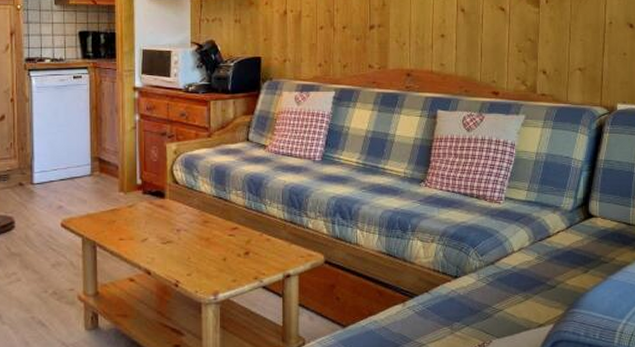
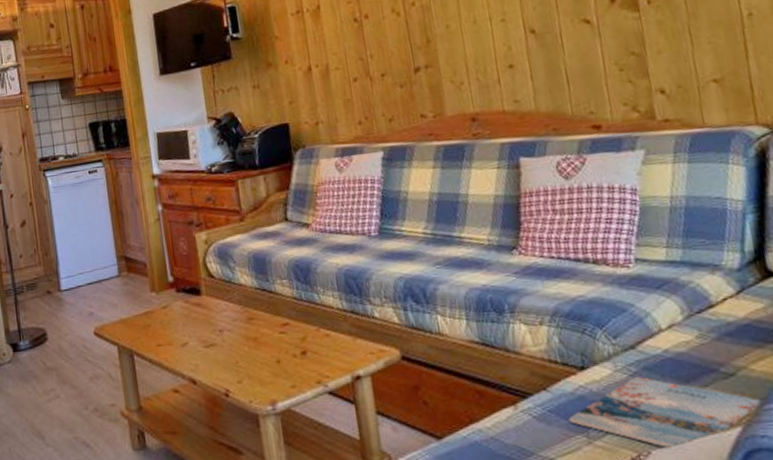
magazine: none [440,284,568,339] -> present [568,376,761,449]

